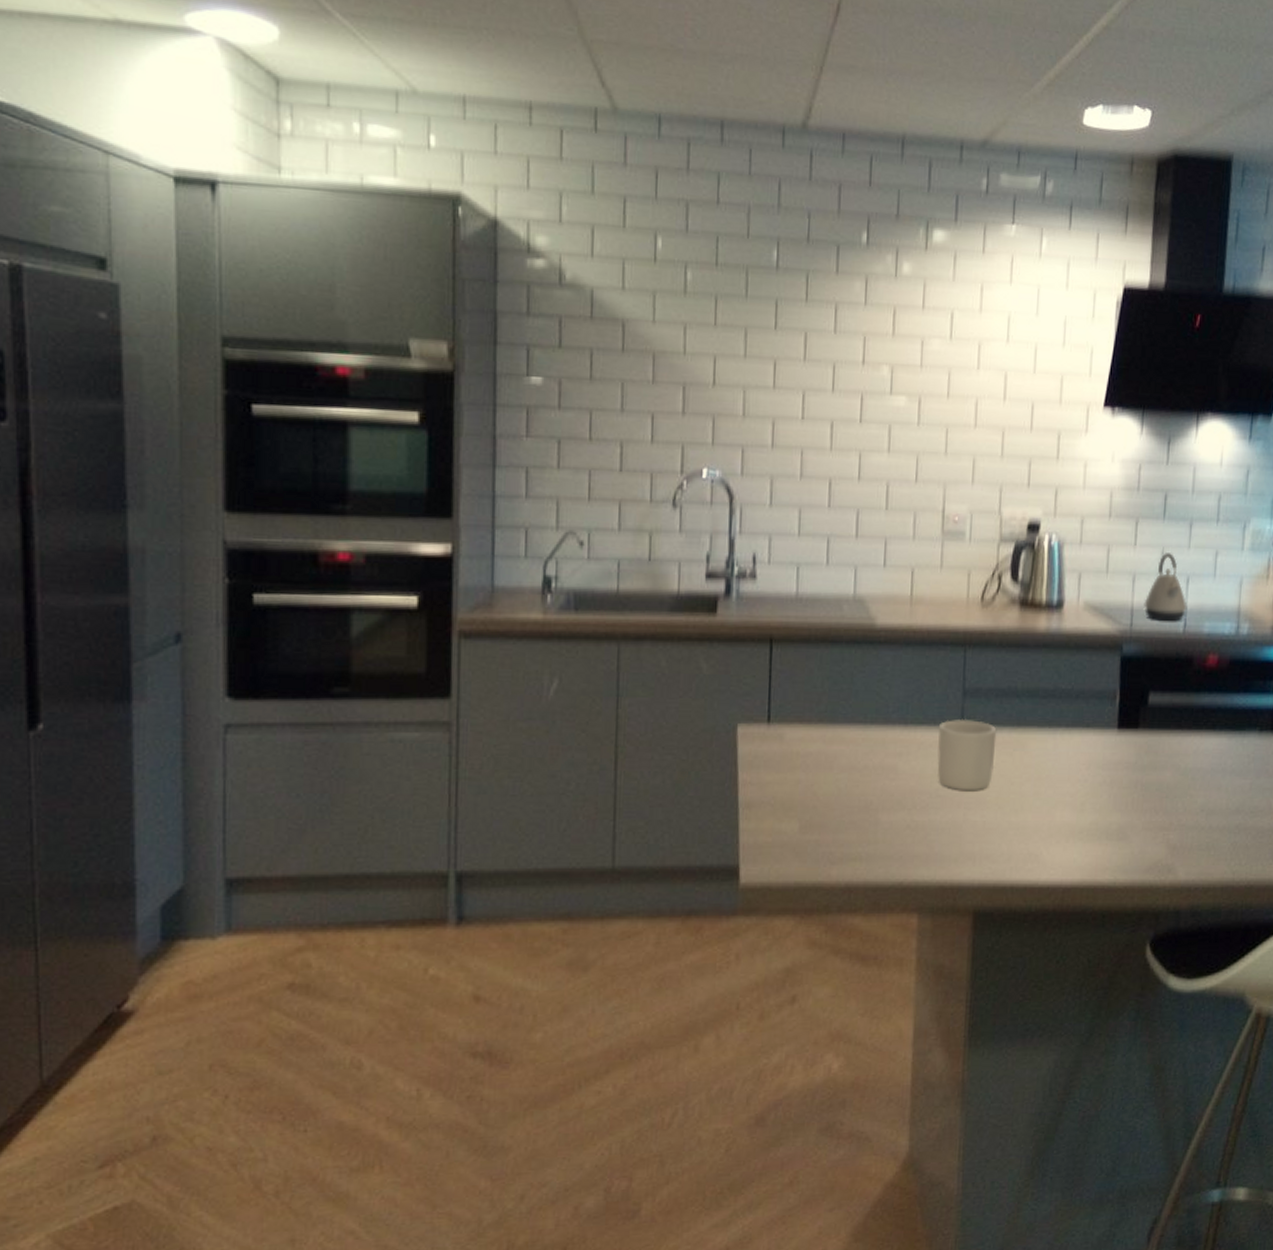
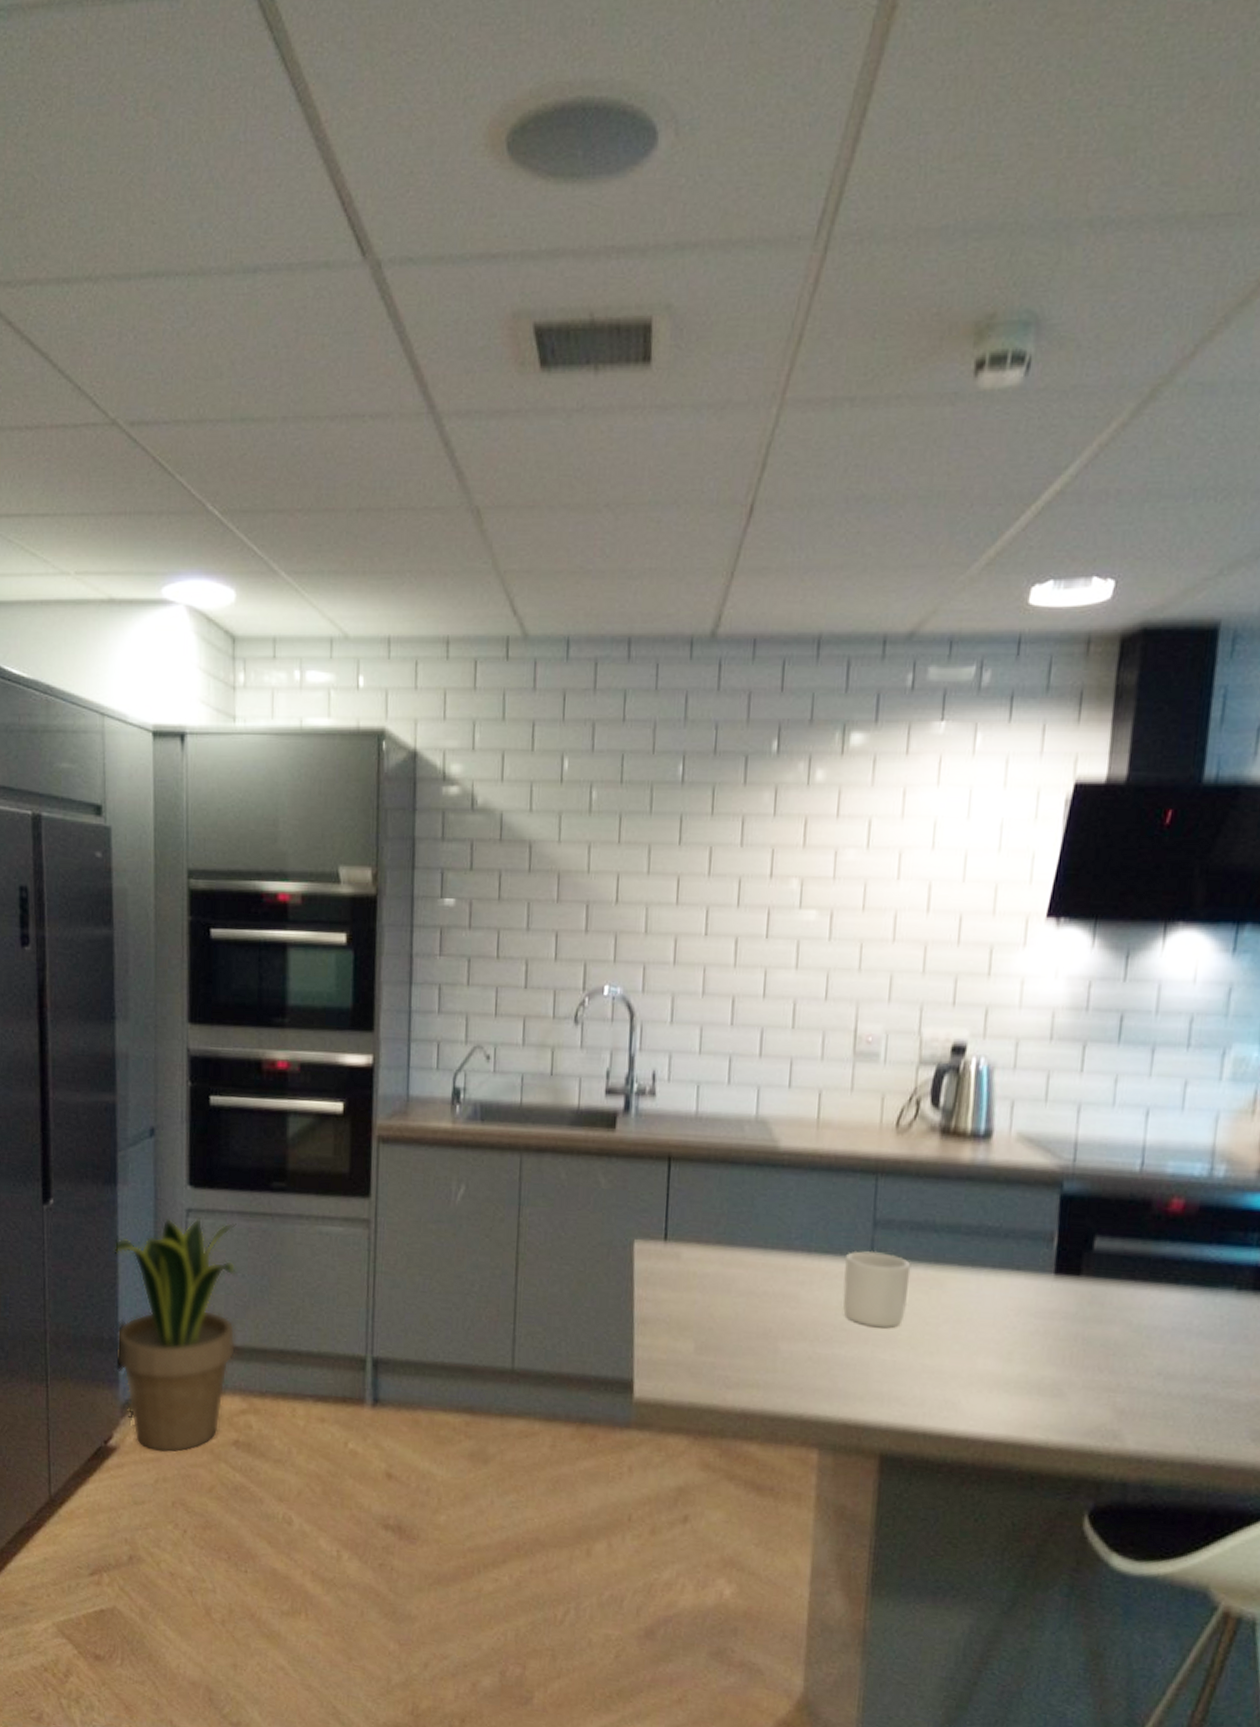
potted plant: none [126,733,289,1010] -> present [112,1217,237,1454]
kettle: present [1143,553,1187,621] -> none [1090,1081,1146,1158]

